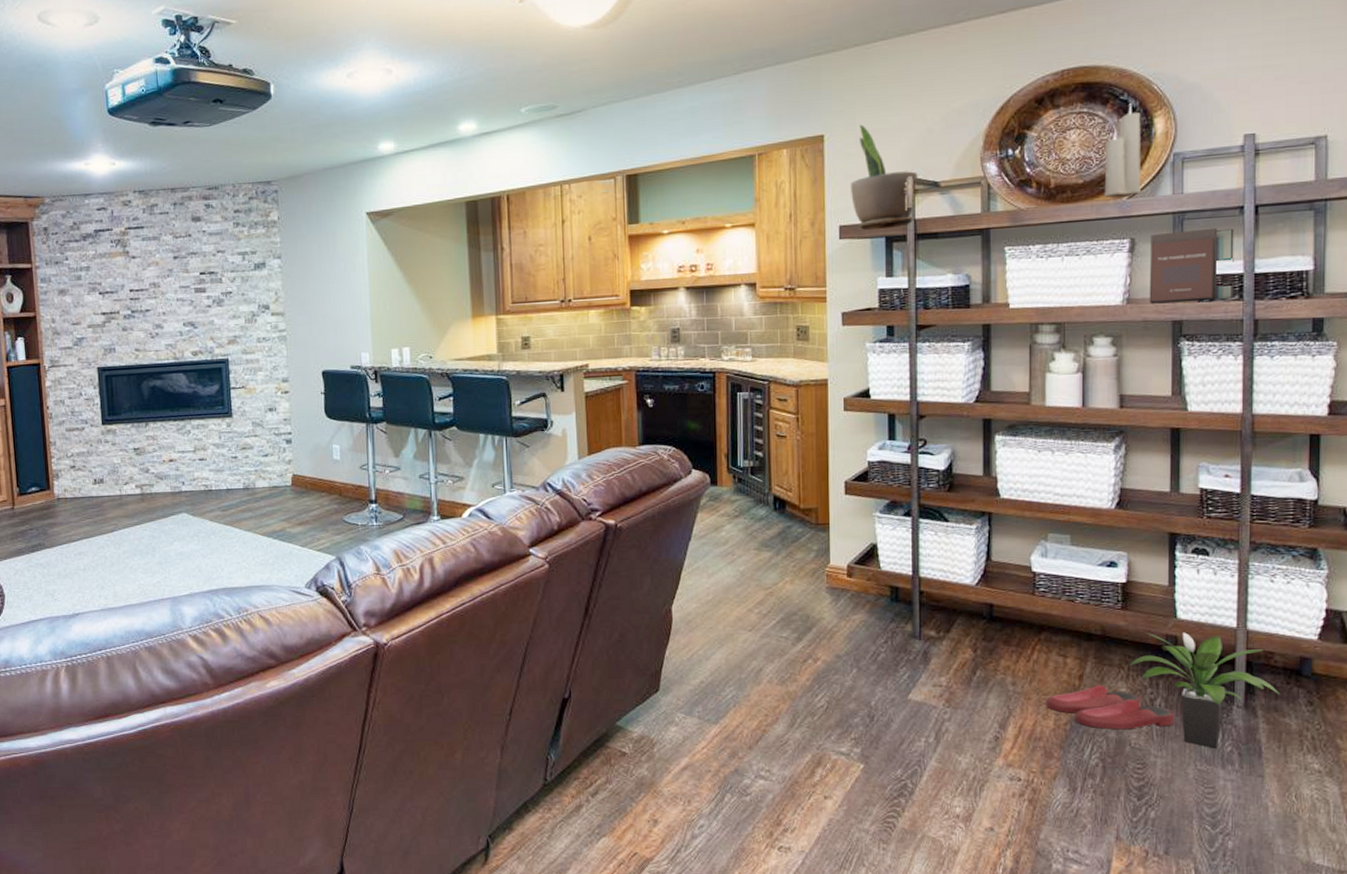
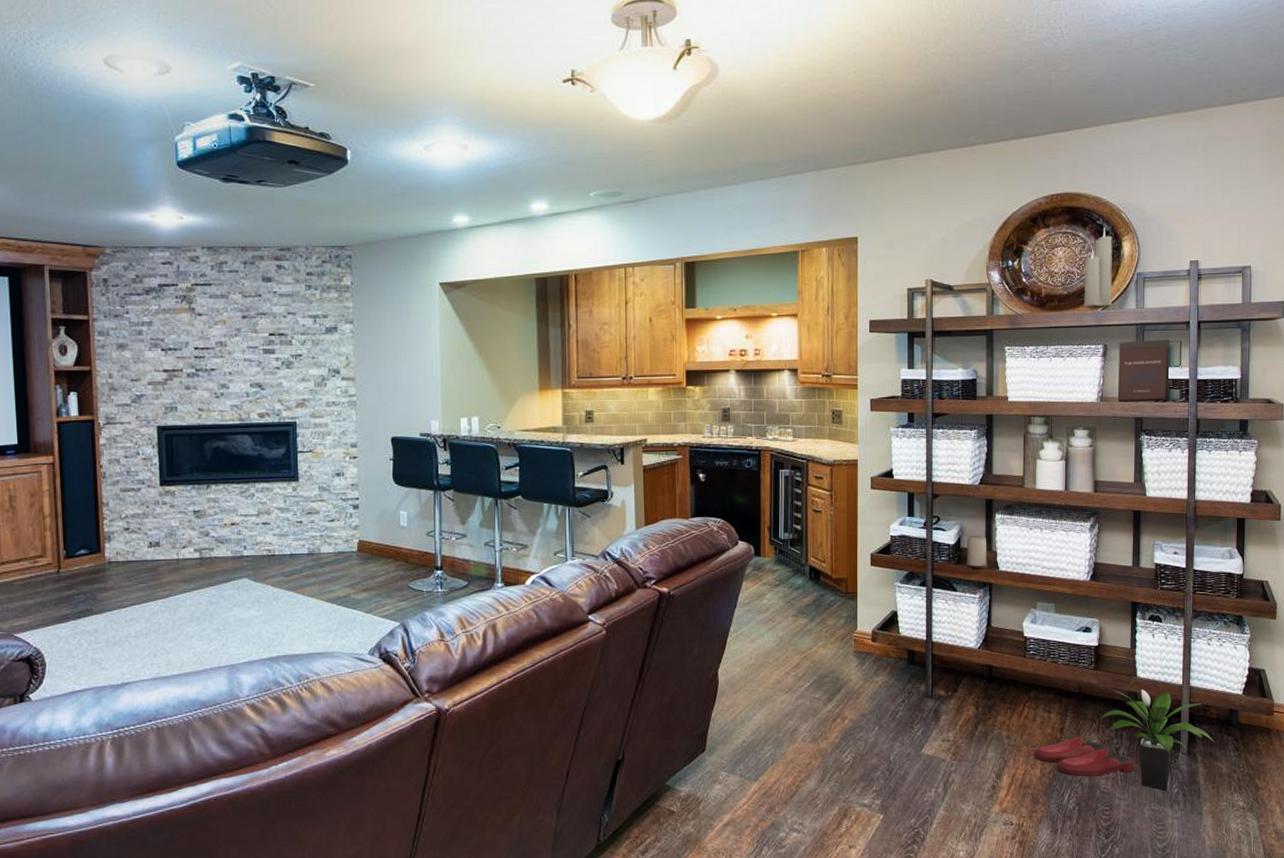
potted plant: present [851,124,918,231] -> none [880,230,935,326]
candle: none [959,460,985,498] -> present [966,536,987,570]

